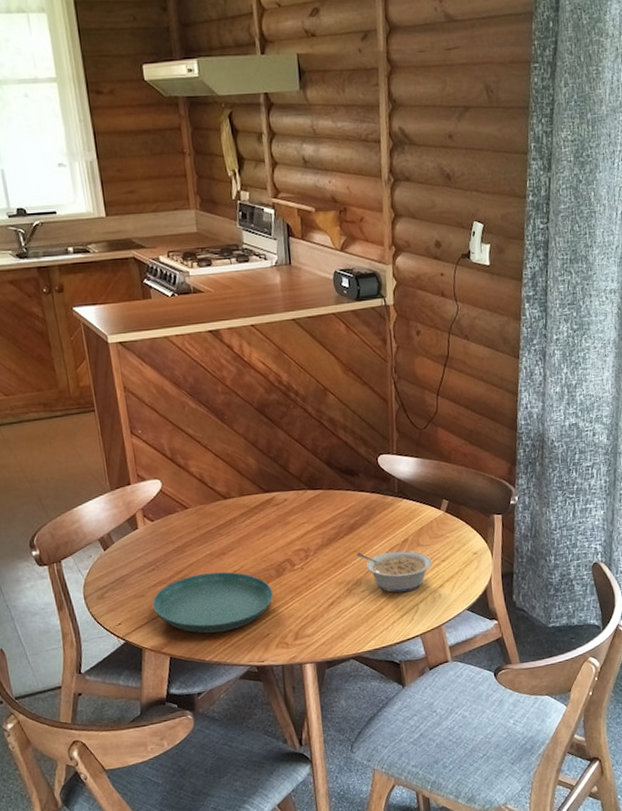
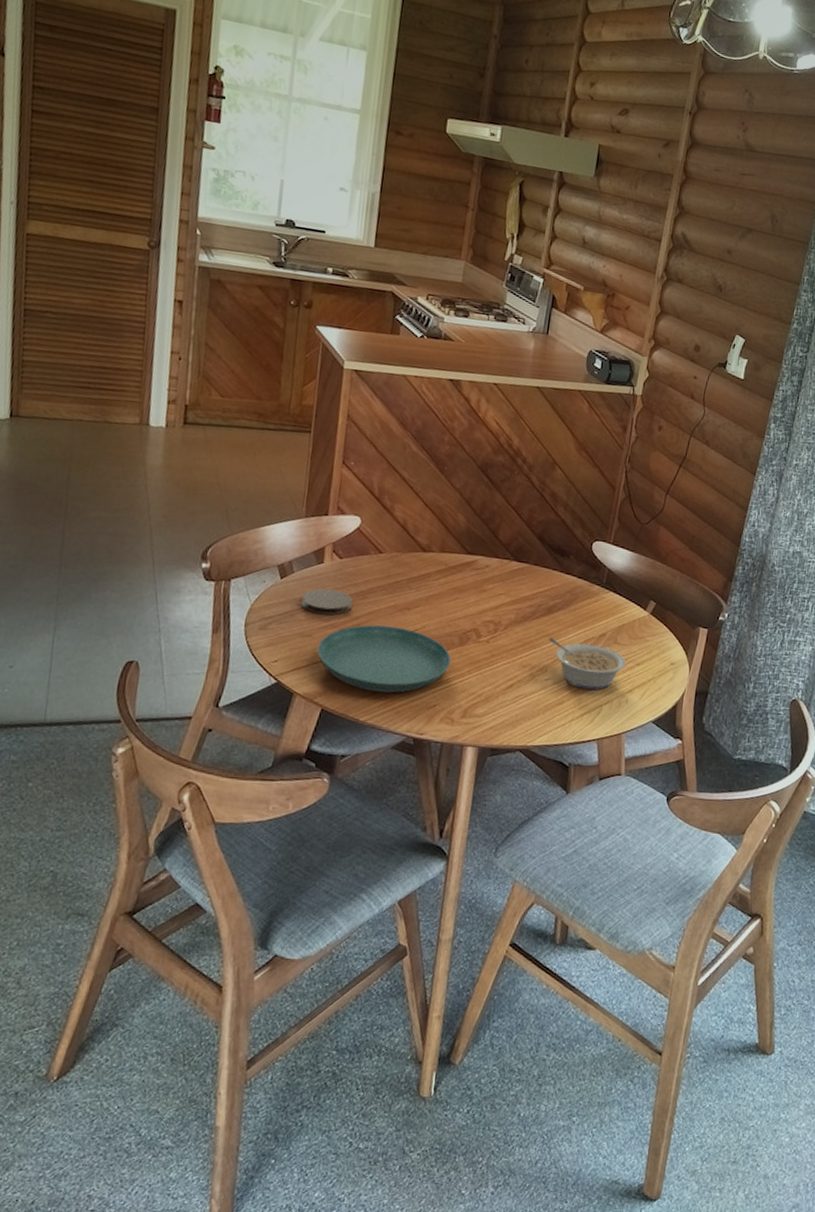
coaster: none [127,550,173,576] -> present [301,588,353,616]

